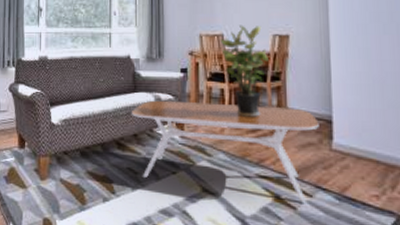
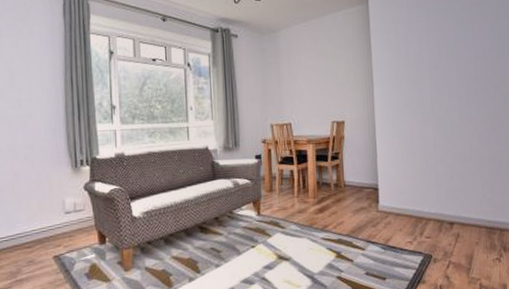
coffee table: present [131,100,319,203] -> none [211,181,369,255]
potted plant: present [220,25,269,117] -> none [288,114,329,192]

